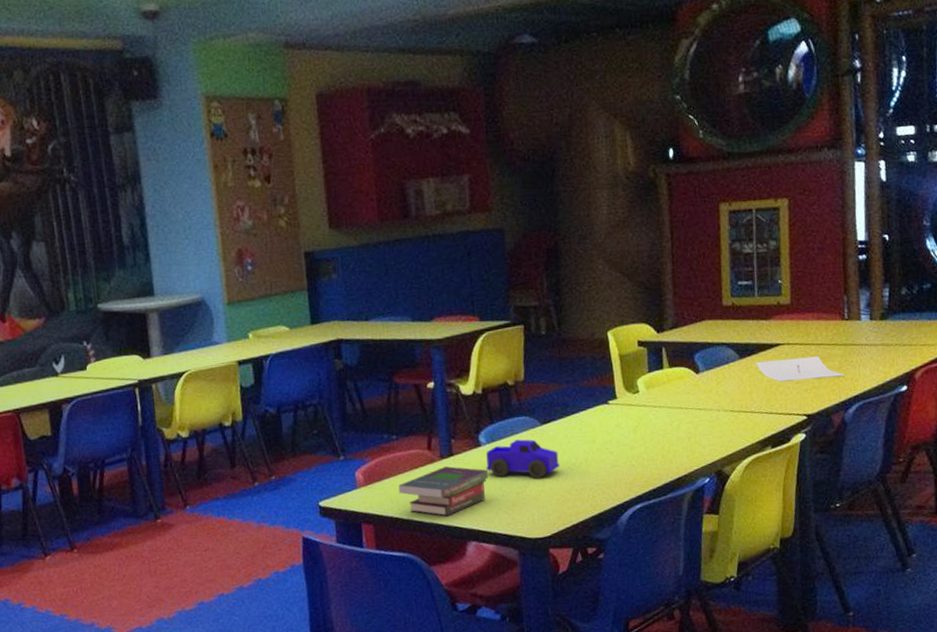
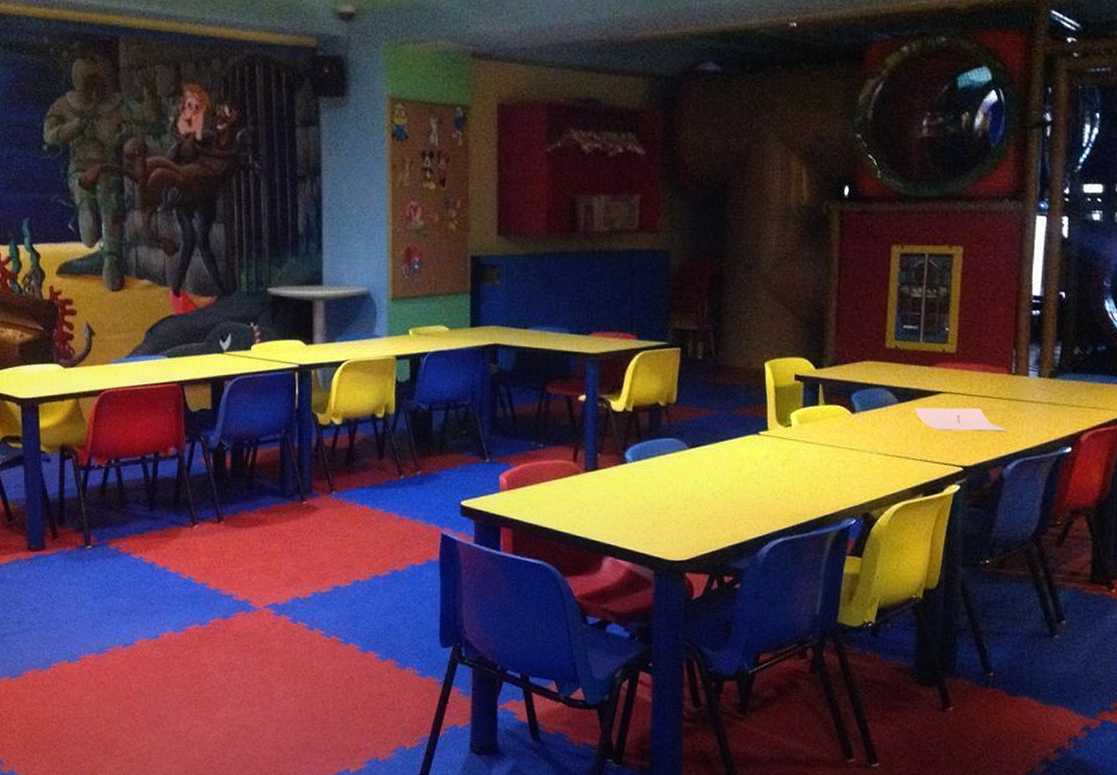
books: present [398,466,488,517] -> none [540,480,631,529]
toy truck: present [486,439,560,478] -> none [630,460,704,501]

